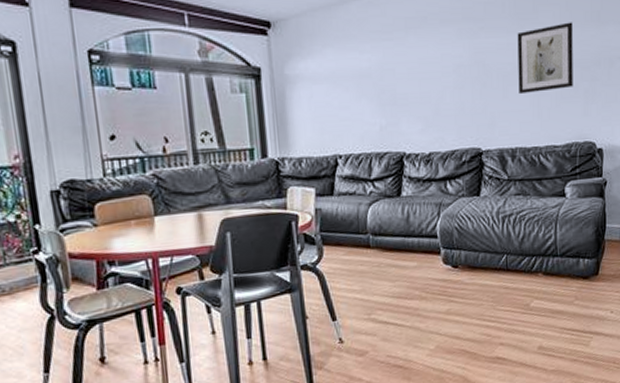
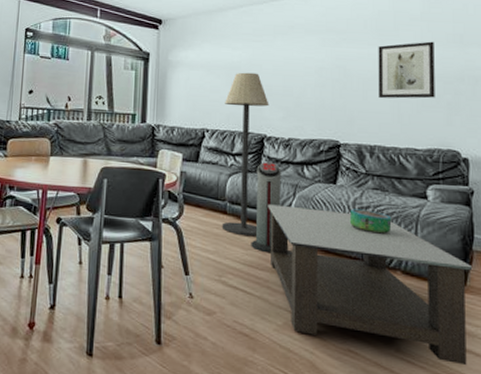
floor lamp: none [357,79,406,268] -> present [222,72,269,237]
air purifier: none [397,182,426,281] -> present [251,161,282,253]
coffee table: none [412,223,604,353] -> present [268,204,473,366]
decorative bowl: none [493,217,534,241] -> present [349,209,392,234]

